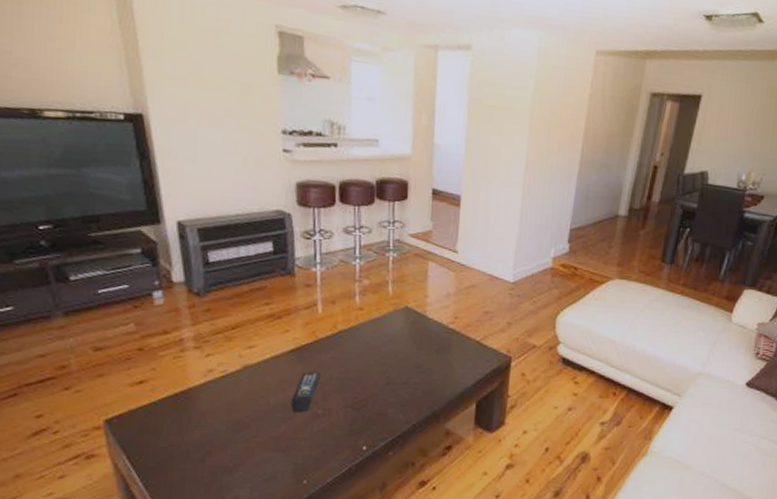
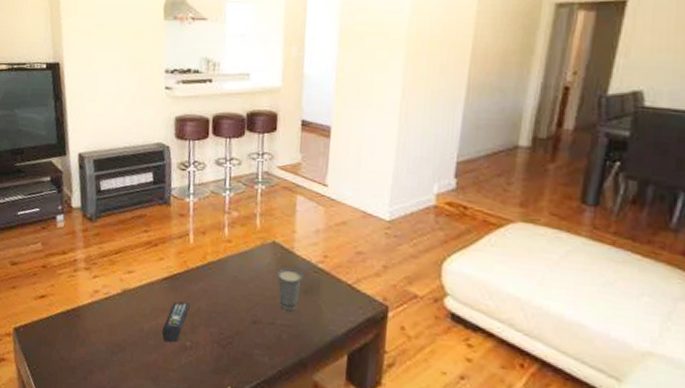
cup: none [410,330,436,370] -> present [277,267,304,312]

